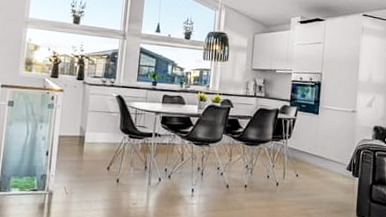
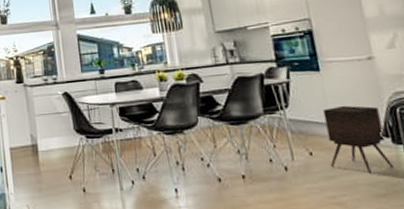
side table: none [308,143,350,195] -> present [323,105,394,174]

